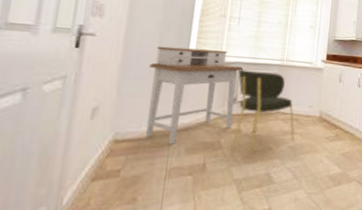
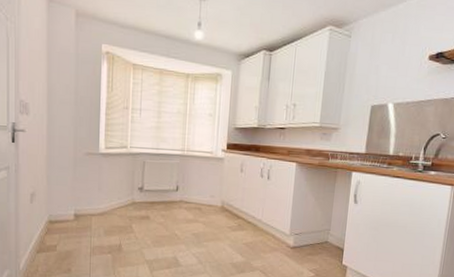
desk: present [146,46,243,144] -> none [68,139,147,227]
dining chair: present [230,69,295,154] -> none [141,160,198,239]

